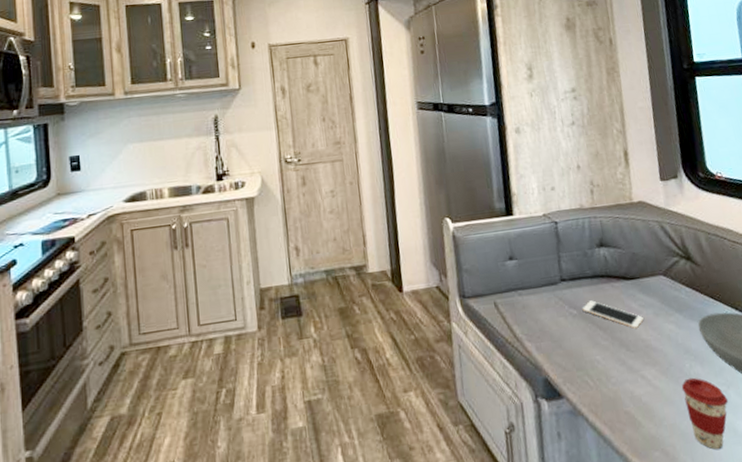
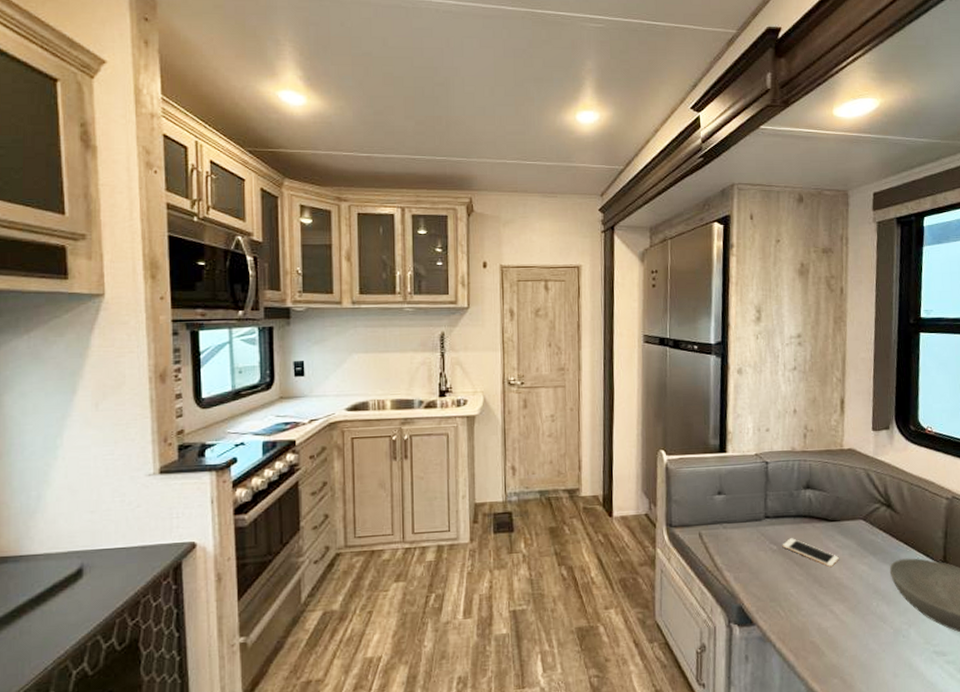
coffee cup: present [681,377,729,450] -> none [866,615,908,682]

